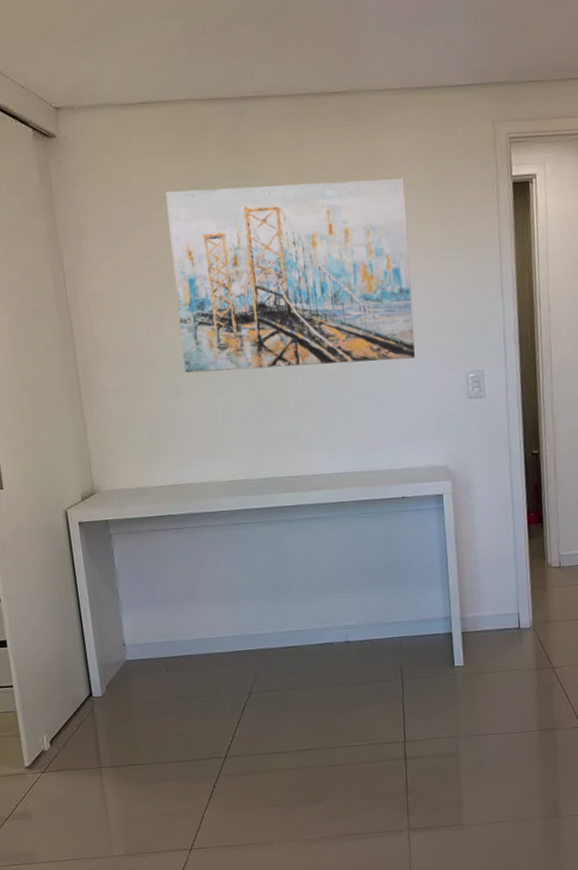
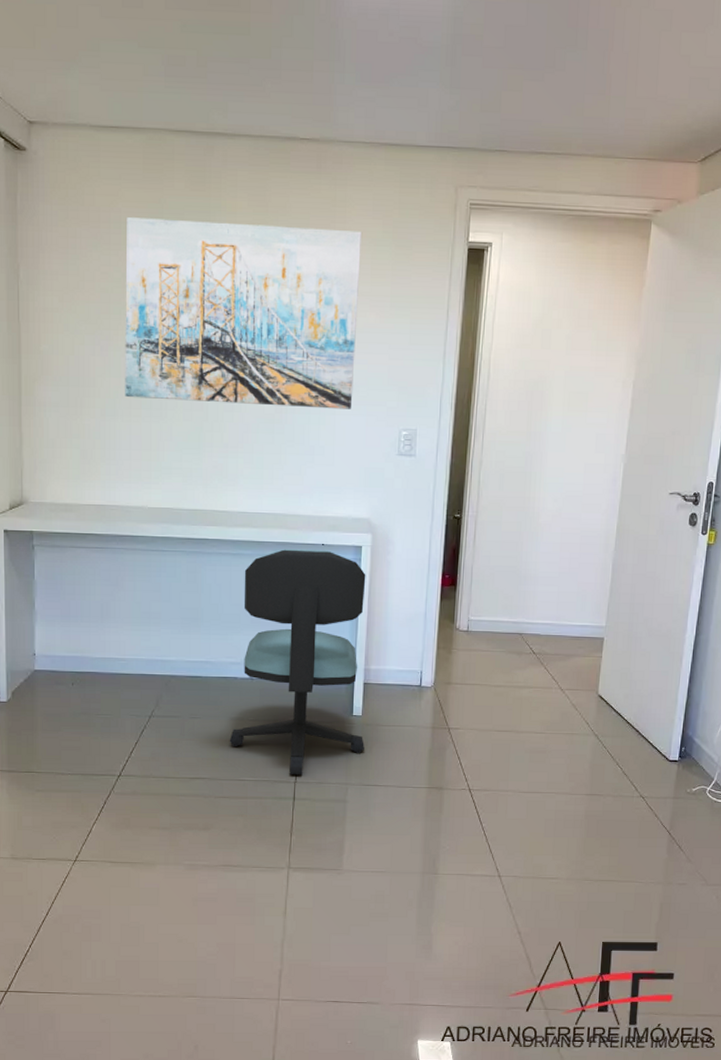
office chair: none [327,503,471,734] -> present [229,549,366,776]

